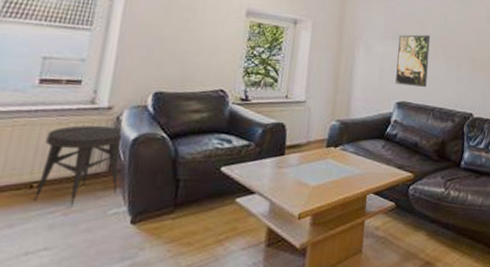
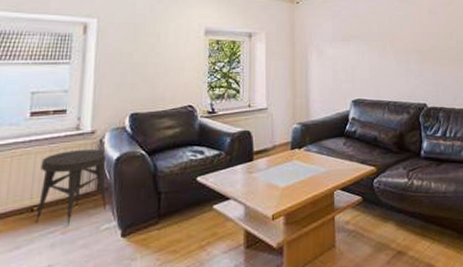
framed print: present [395,34,431,88] -> none [347,33,379,84]

